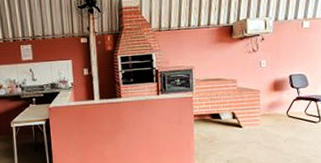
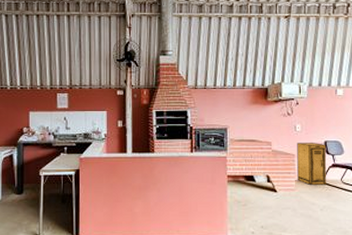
storage cabinet: none [262,77,290,119] -> present [297,143,326,186]

